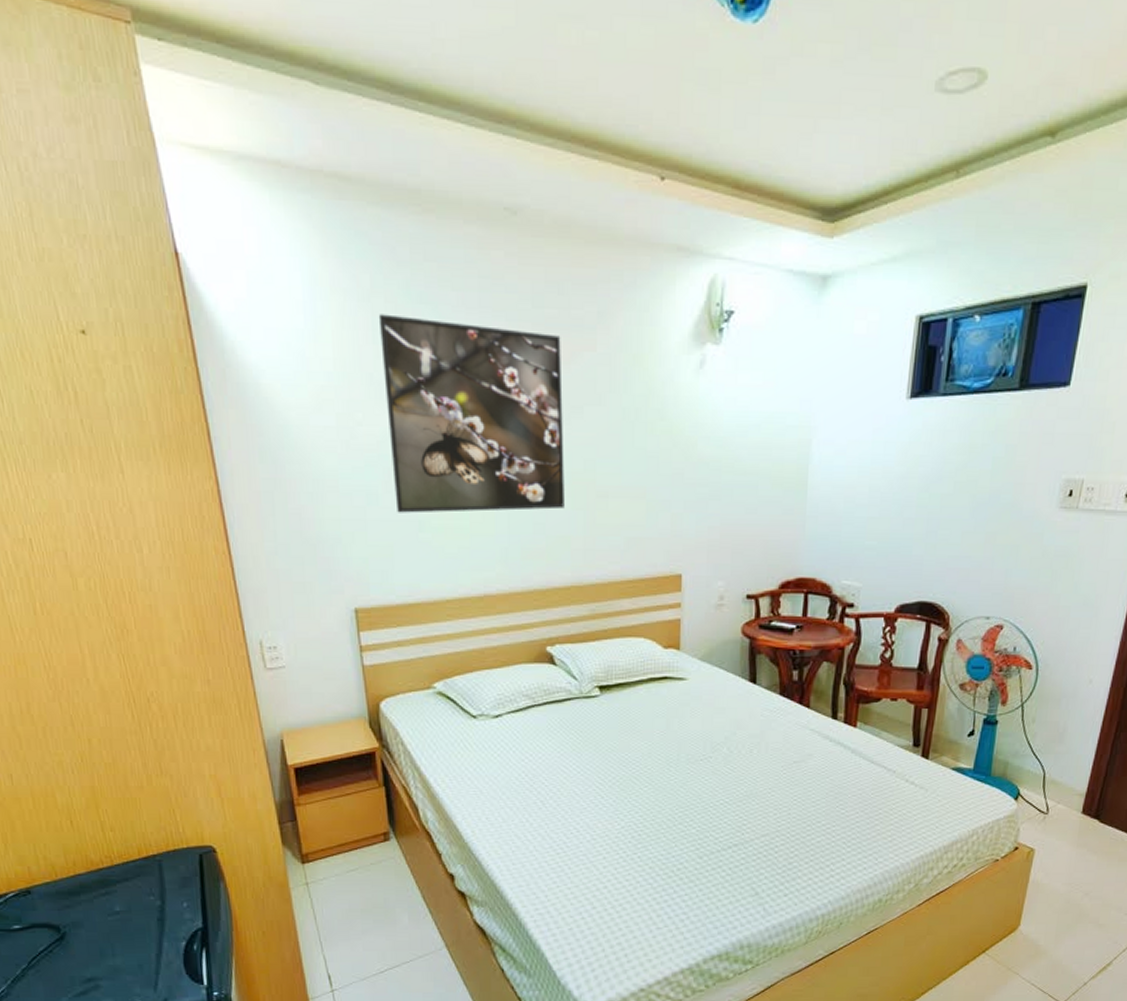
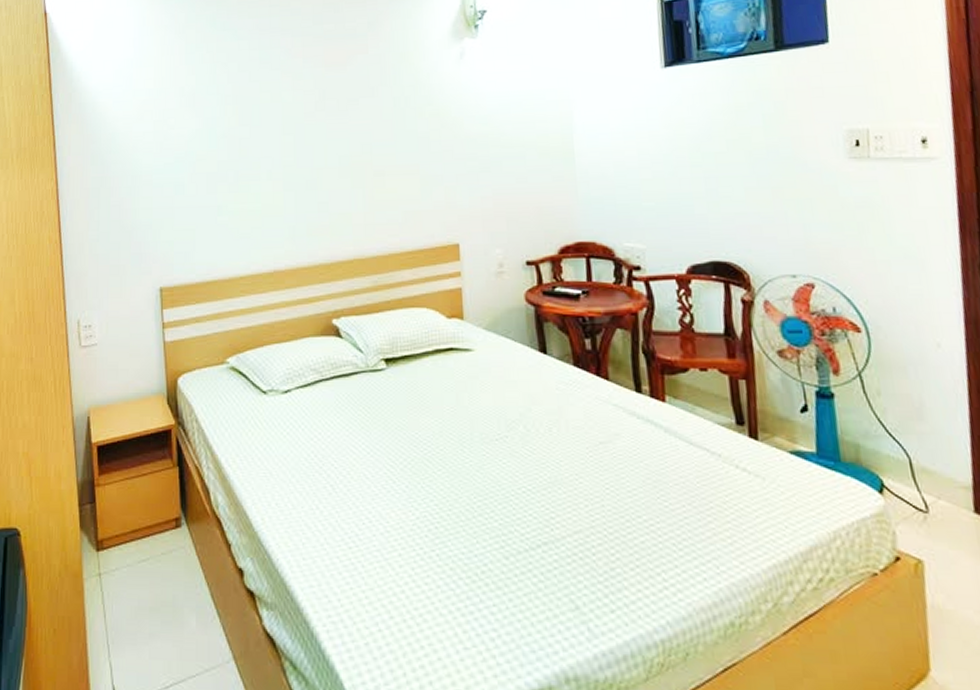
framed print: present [378,314,564,513] -> none [190,41,345,200]

